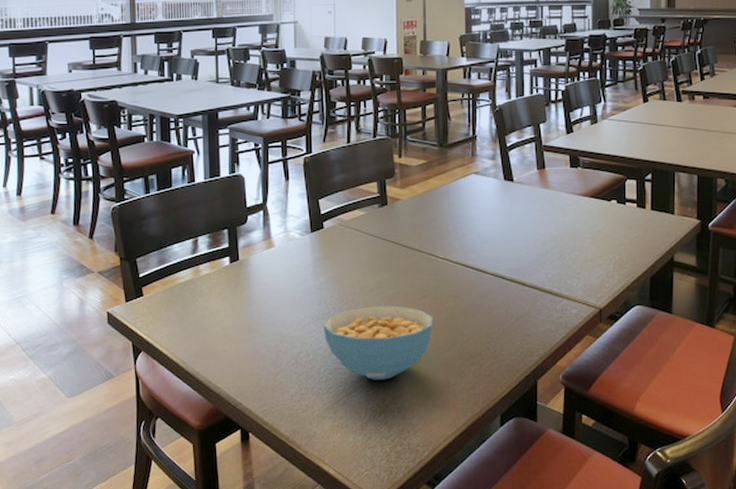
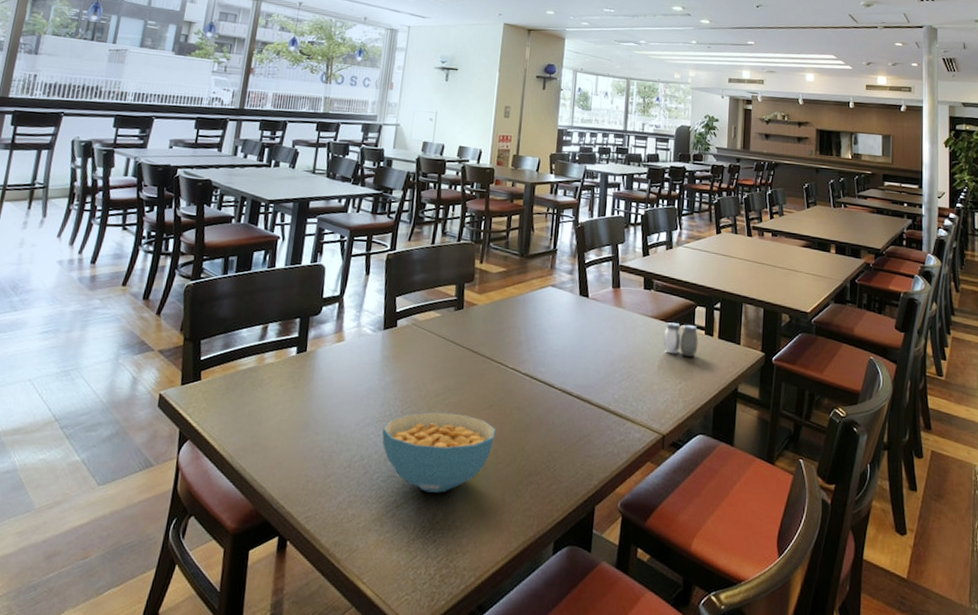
salt and pepper shaker: none [594,199,630,231] -> present [663,322,698,357]

